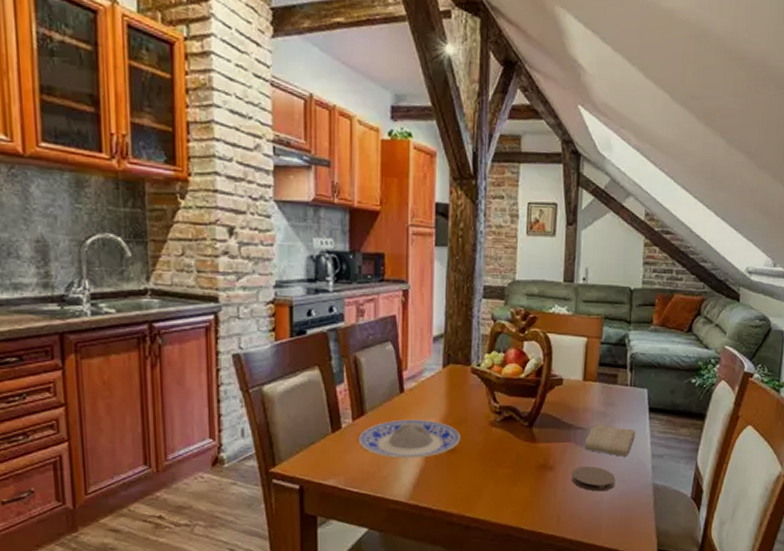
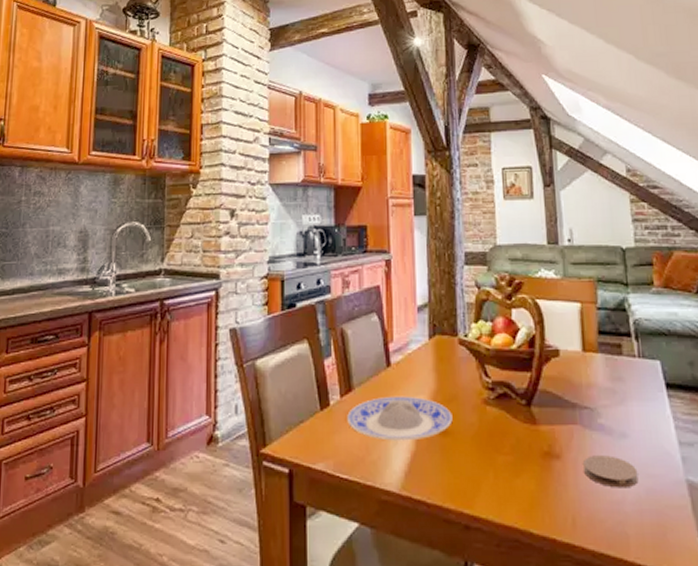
washcloth: present [584,424,636,457] -> none [593,402,655,444]

